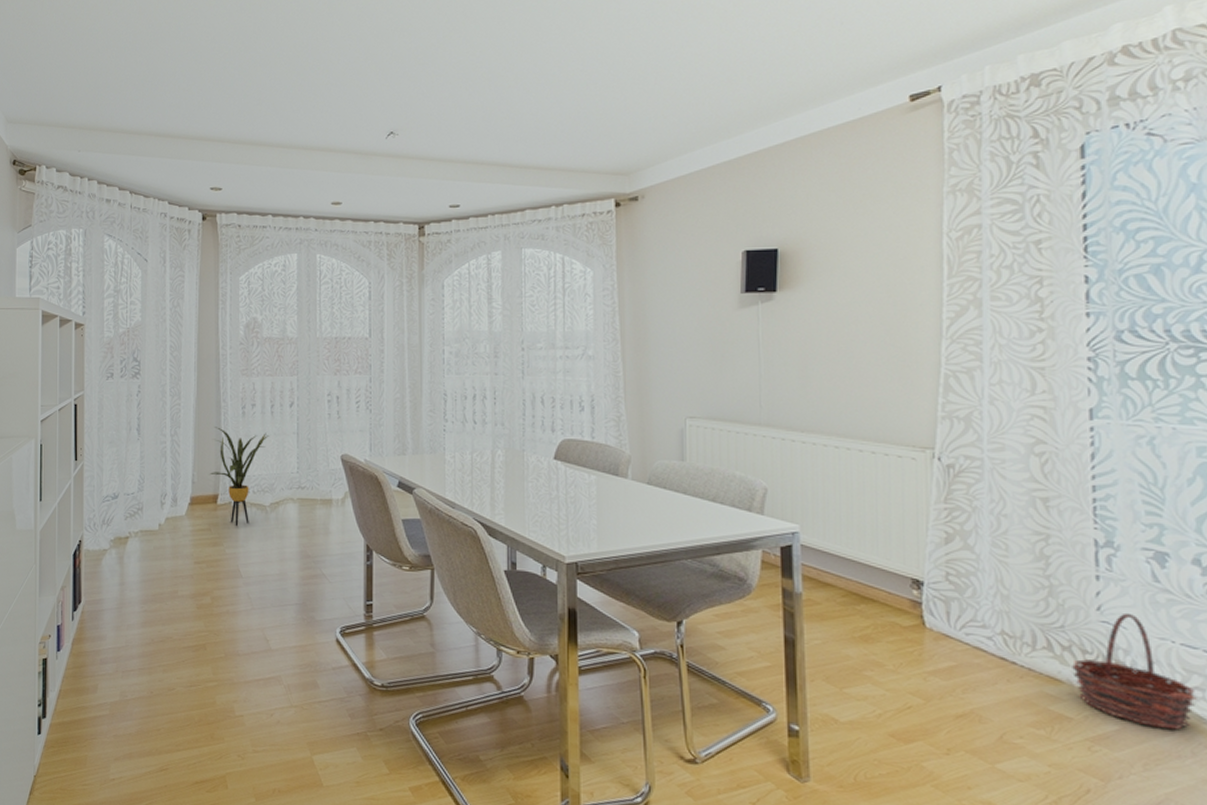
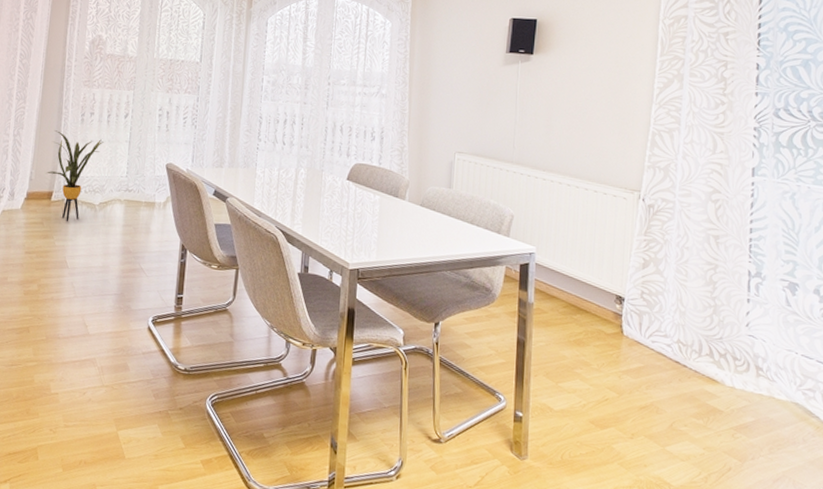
basket: present [1072,612,1197,730] -> none [725,329,809,422]

